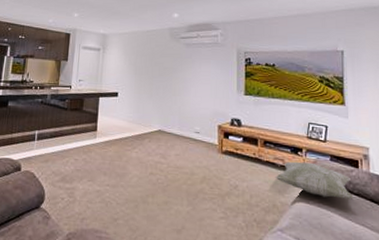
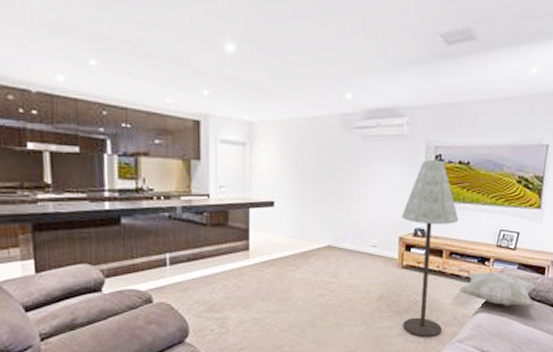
floor lamp: none [219,62,270,224] -> present [401,159,459,338]

